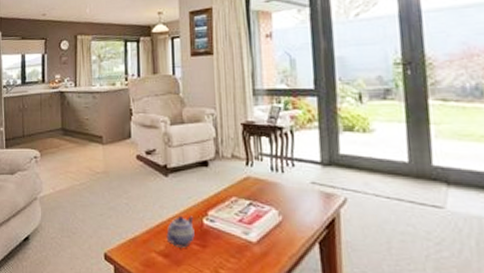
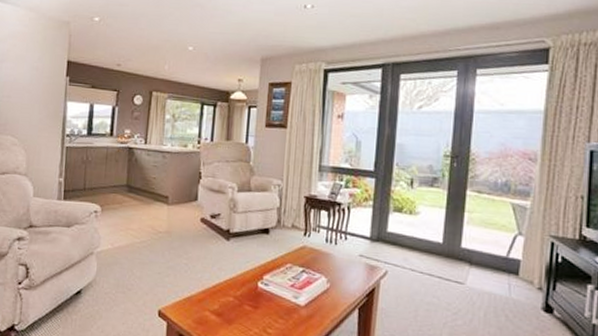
teapot: present [166,215,195,248] -> none [221,278,250,308]

